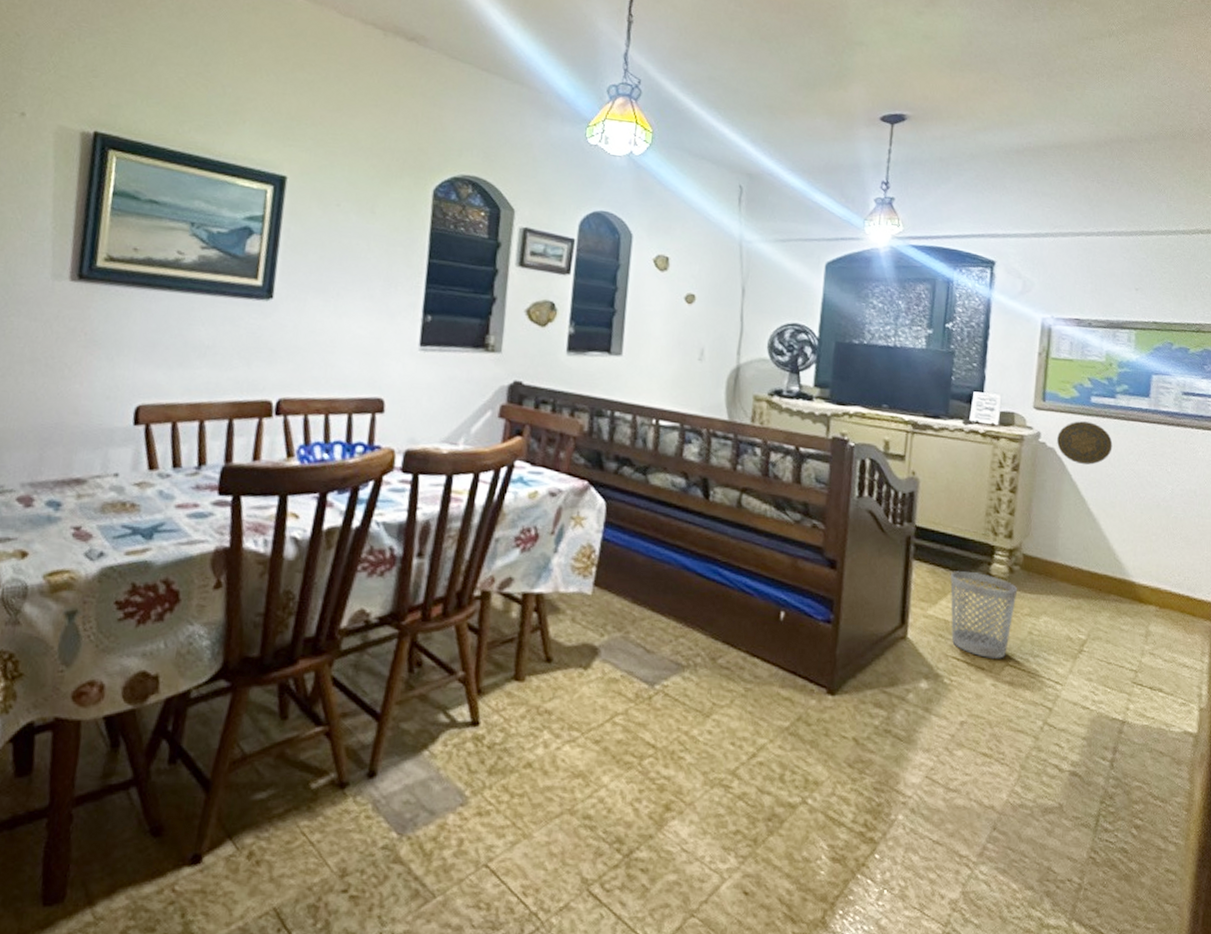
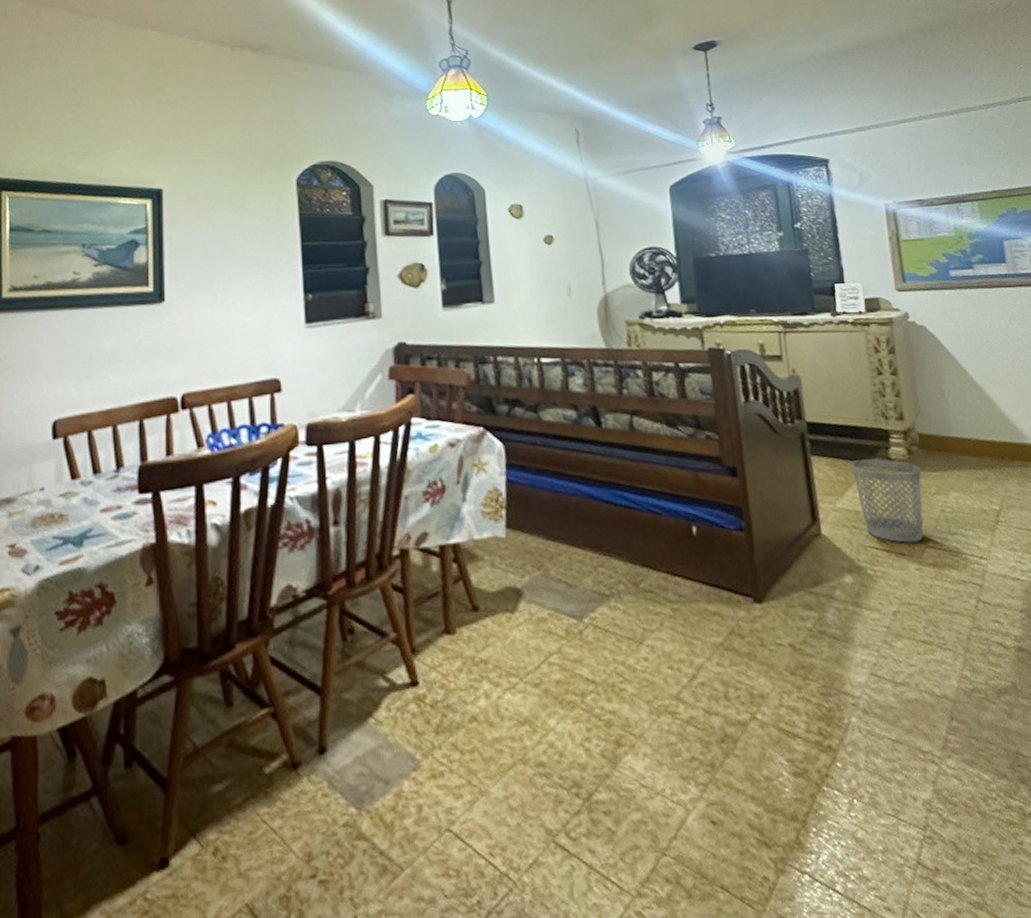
decorative plate: present [1057,421,1113,465] -> none [925,295,982,337]

